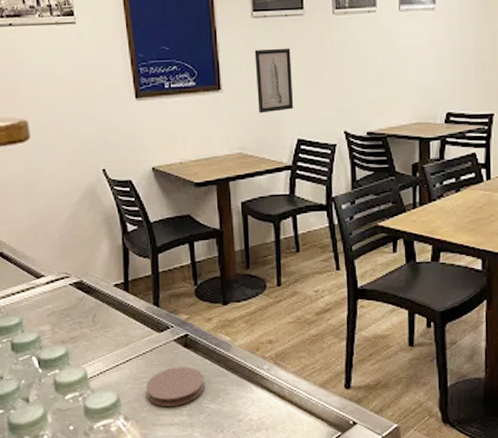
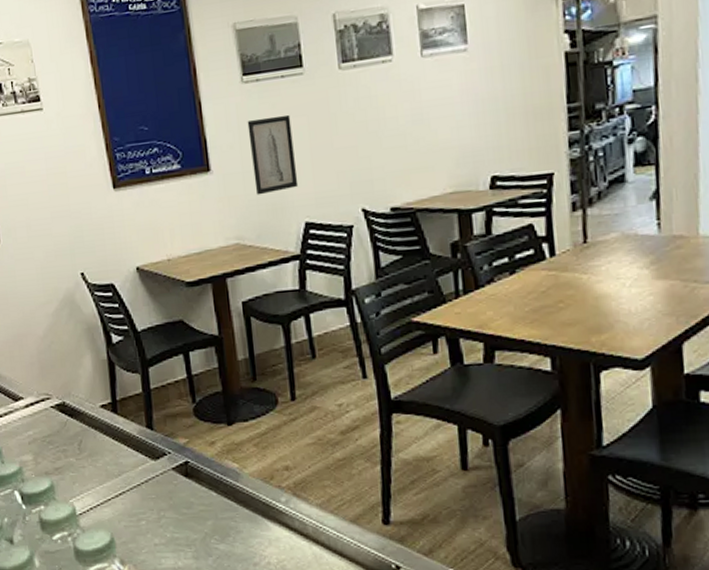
coaster: present [145,367,205,406] -> none [142,500,212,547]

